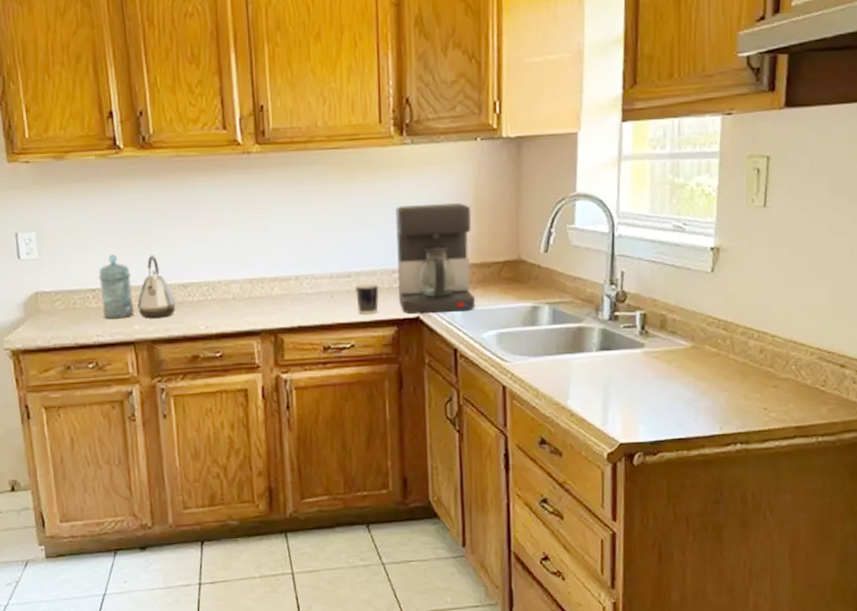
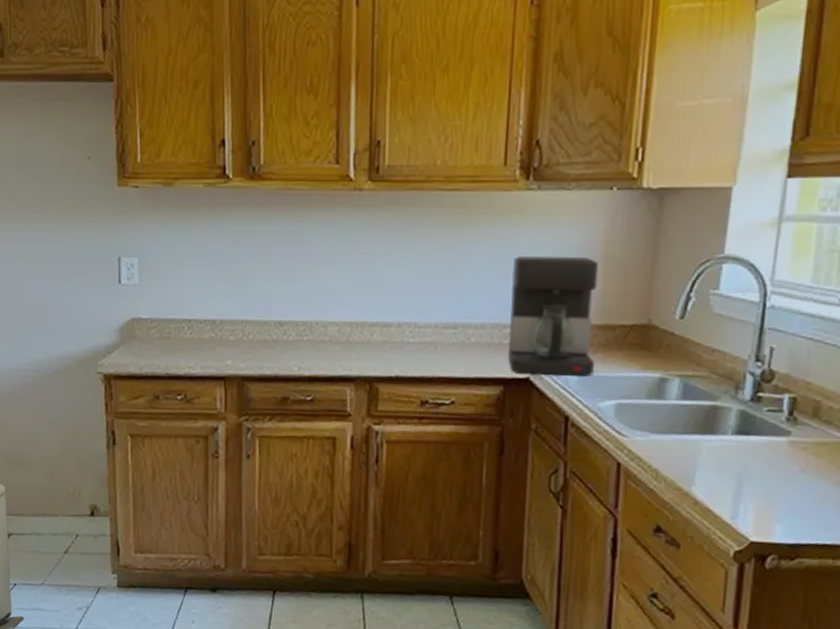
canister: present [98,254,135,319] -> none [195,286,229,352]
kettle: present [137,255,177,319] -> none [231,289,272,355]
mug: present [355,283,379,315] -> none [460,336,487,371]

